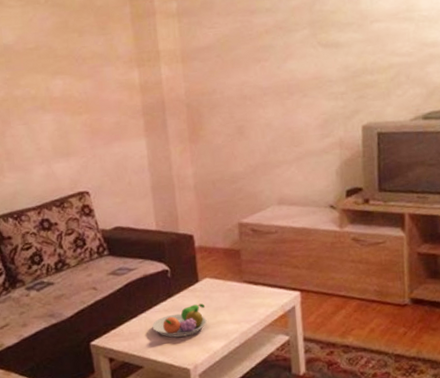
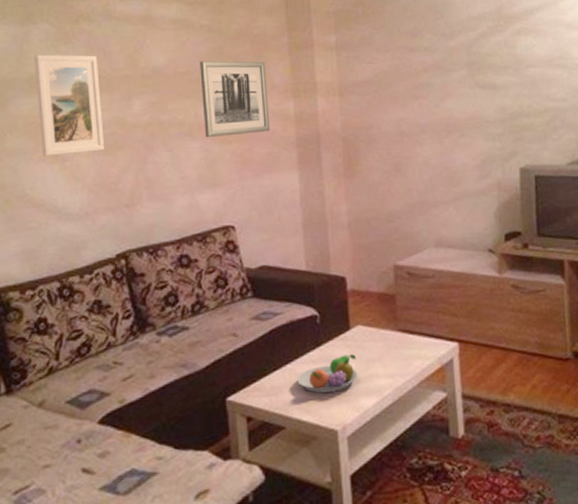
wall art: none [47,33,118,111] -> present [200,60,271,138]

